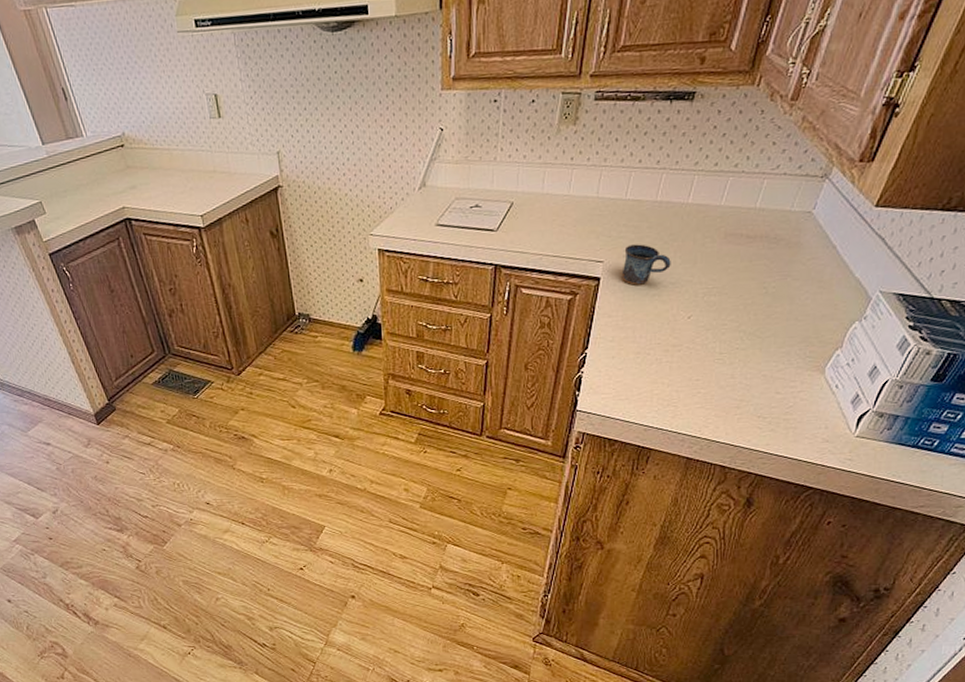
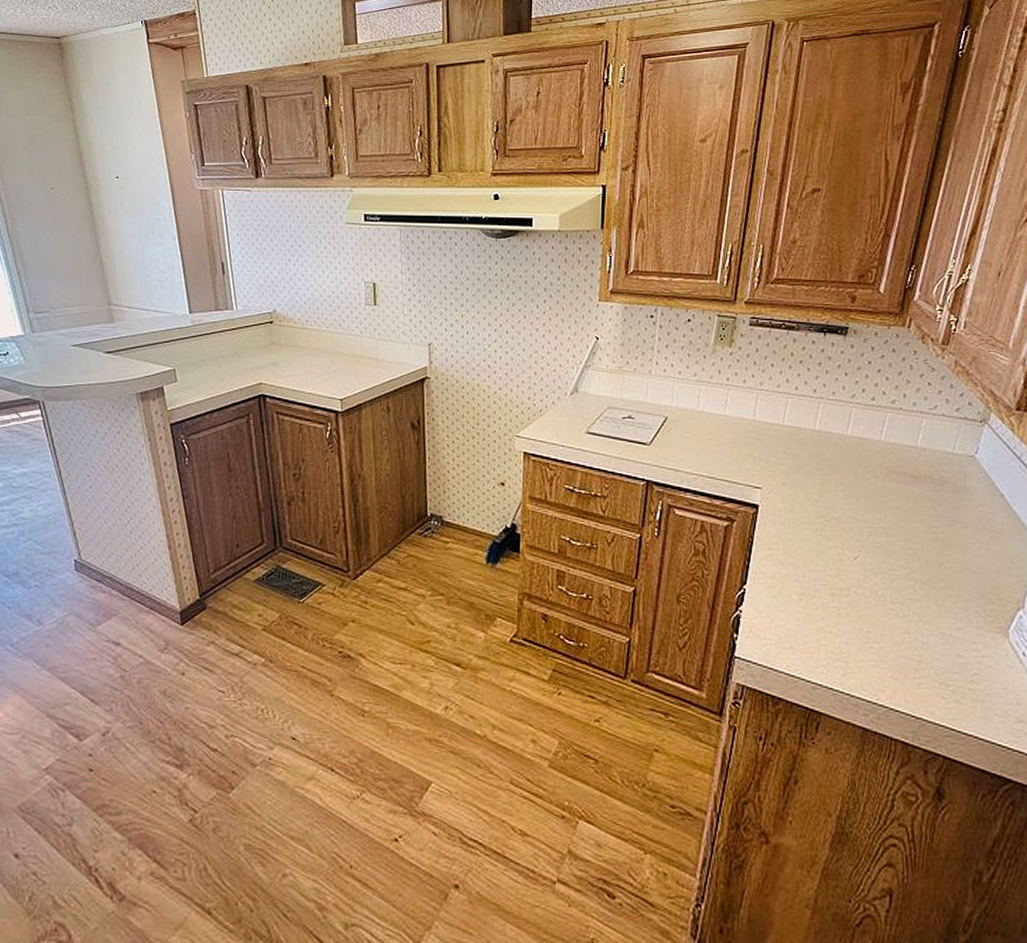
mug: present [621,244,671,285] -> none [781,473,833,517]

